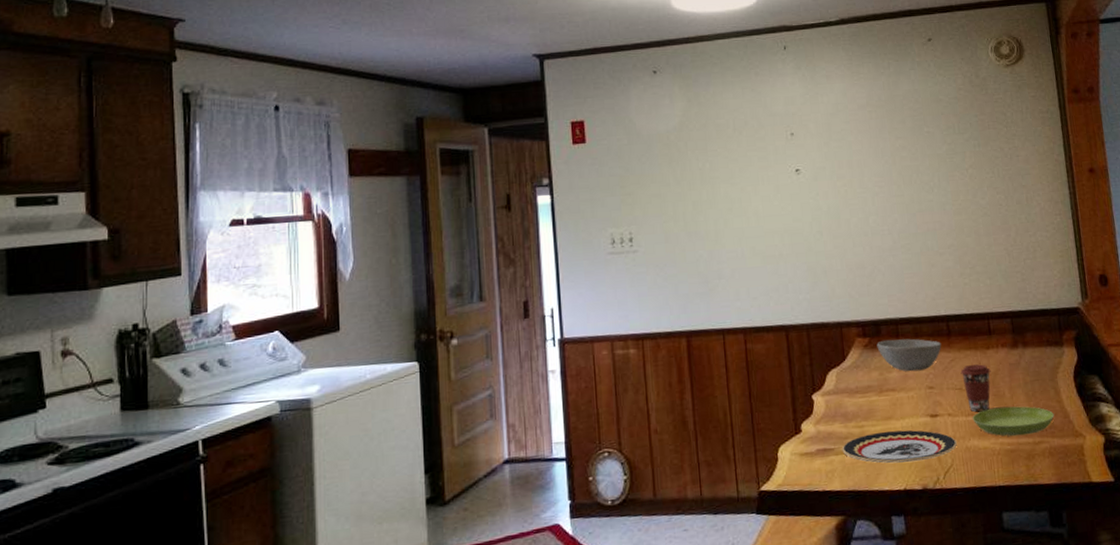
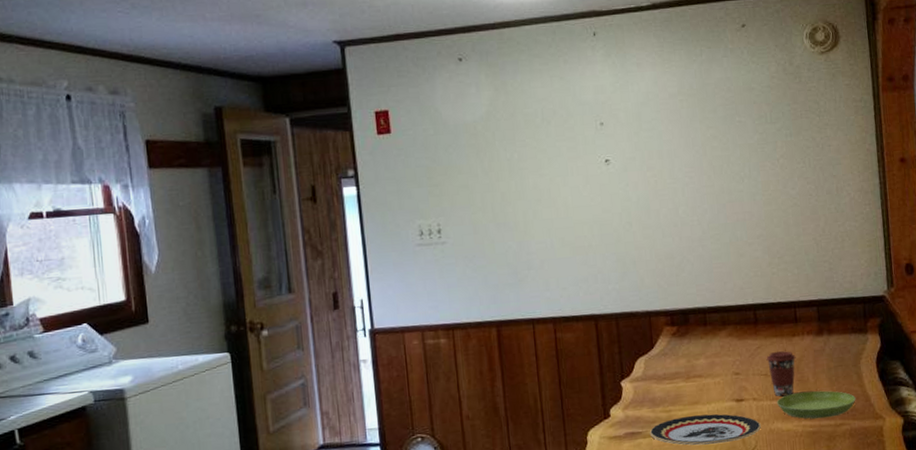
bowl: present [876,338,942,372] -> none [684,327,749,359]

